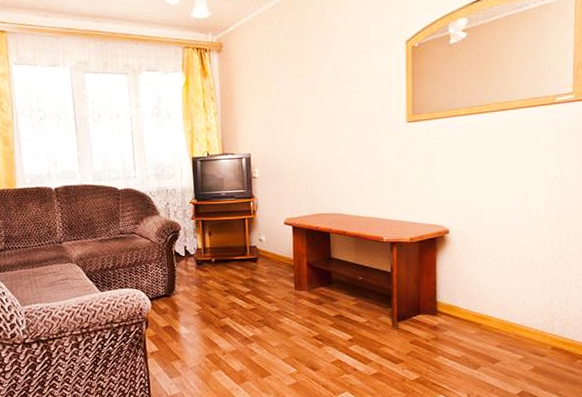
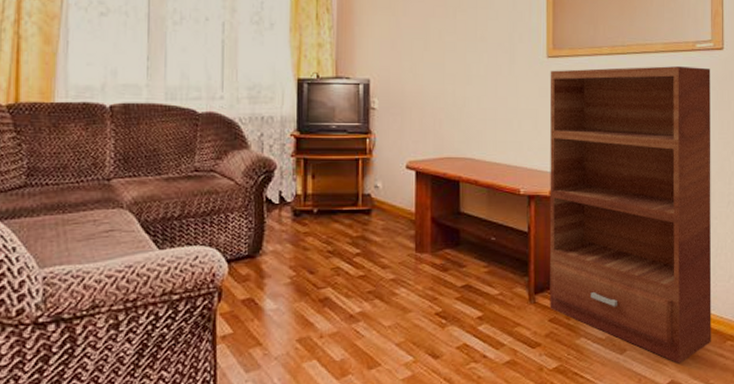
bookshelf: none [409,119,571,378] -> present [549,66,712,364]

